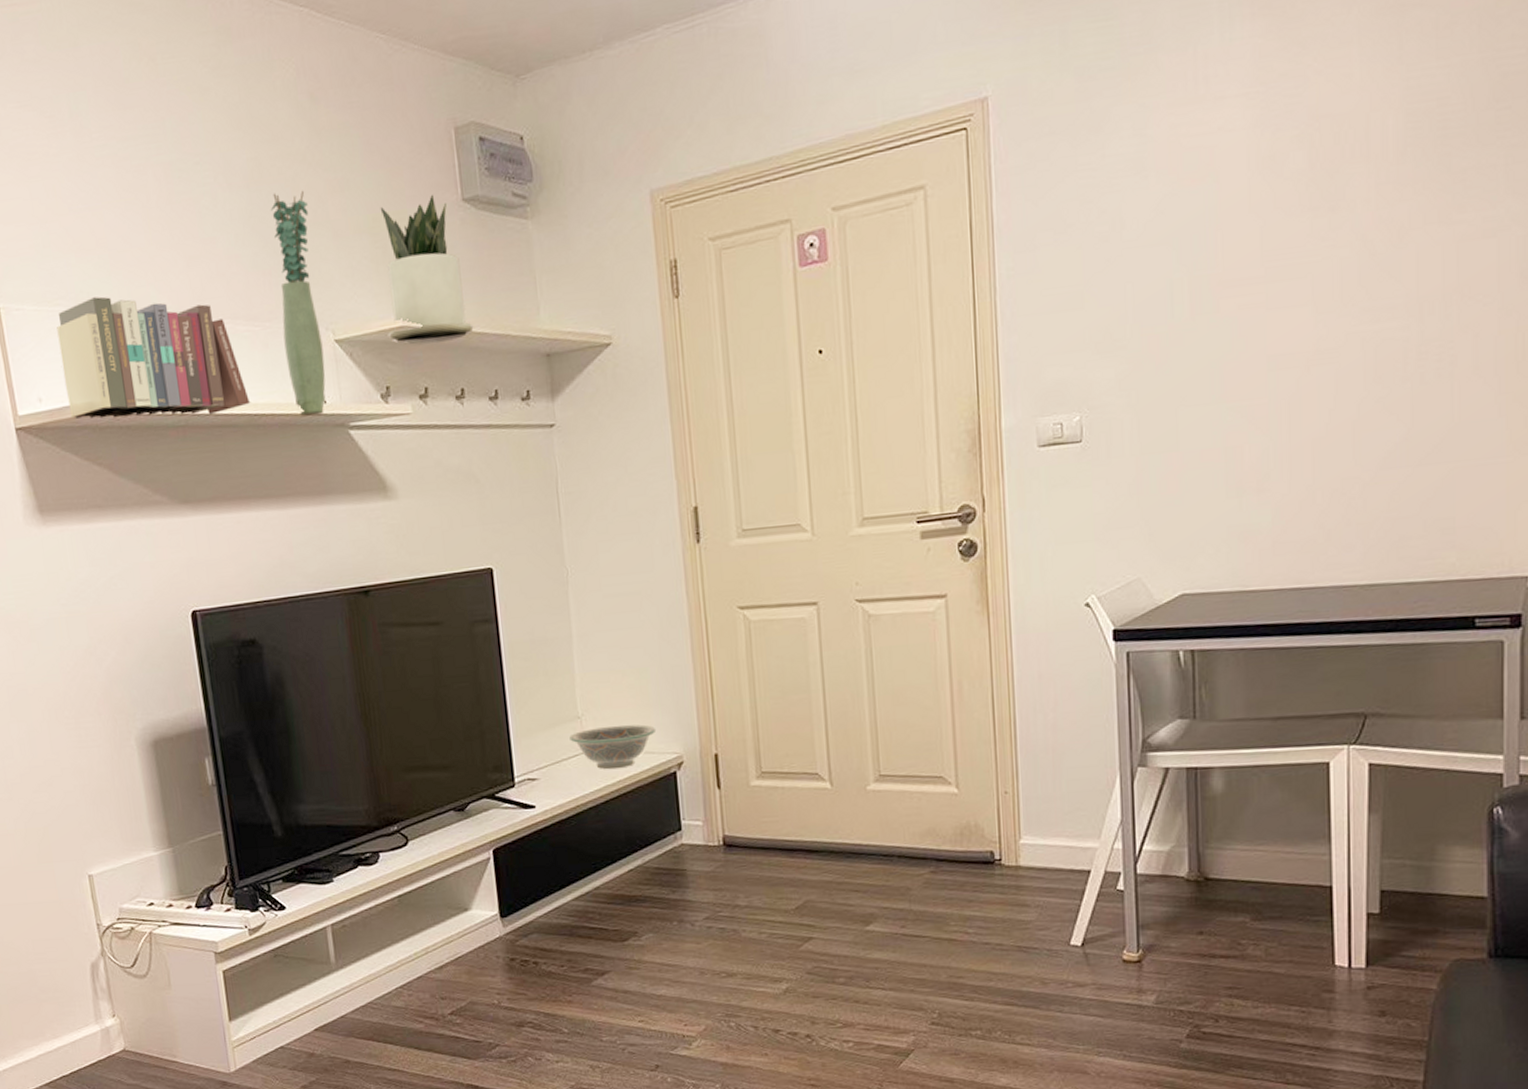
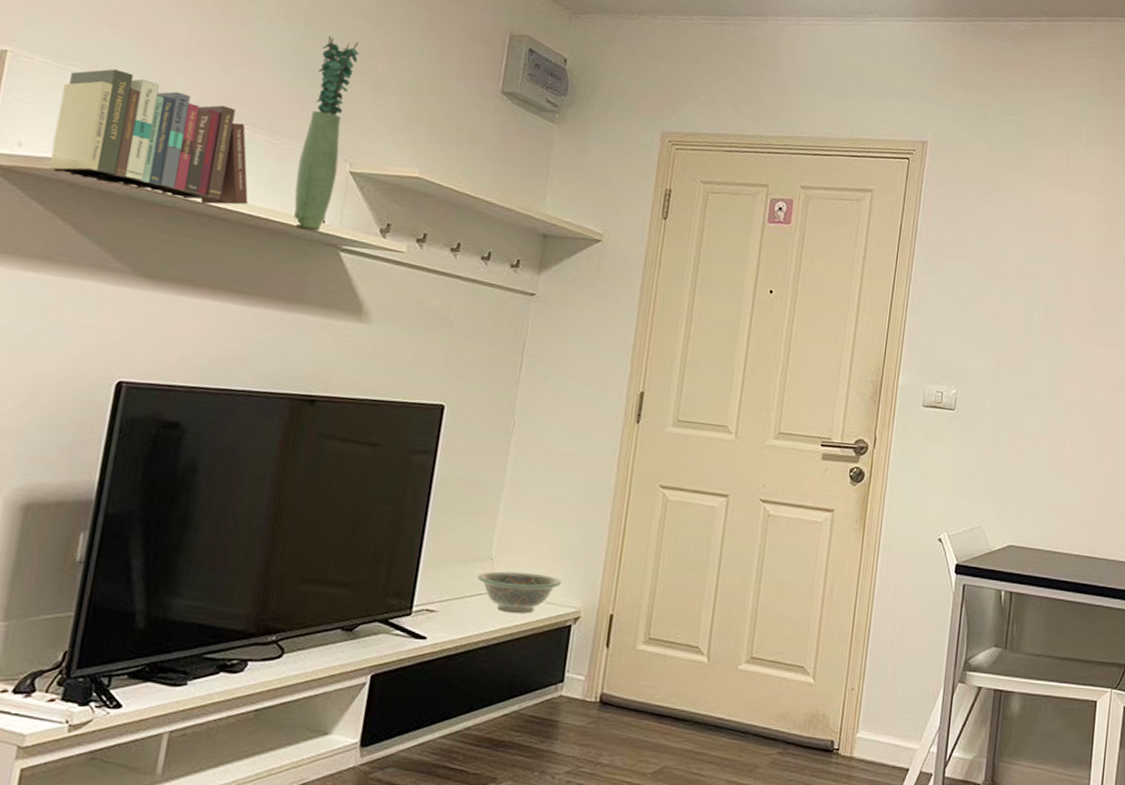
planter: present [380,195,474,345] -> none [402,76,486,202]

